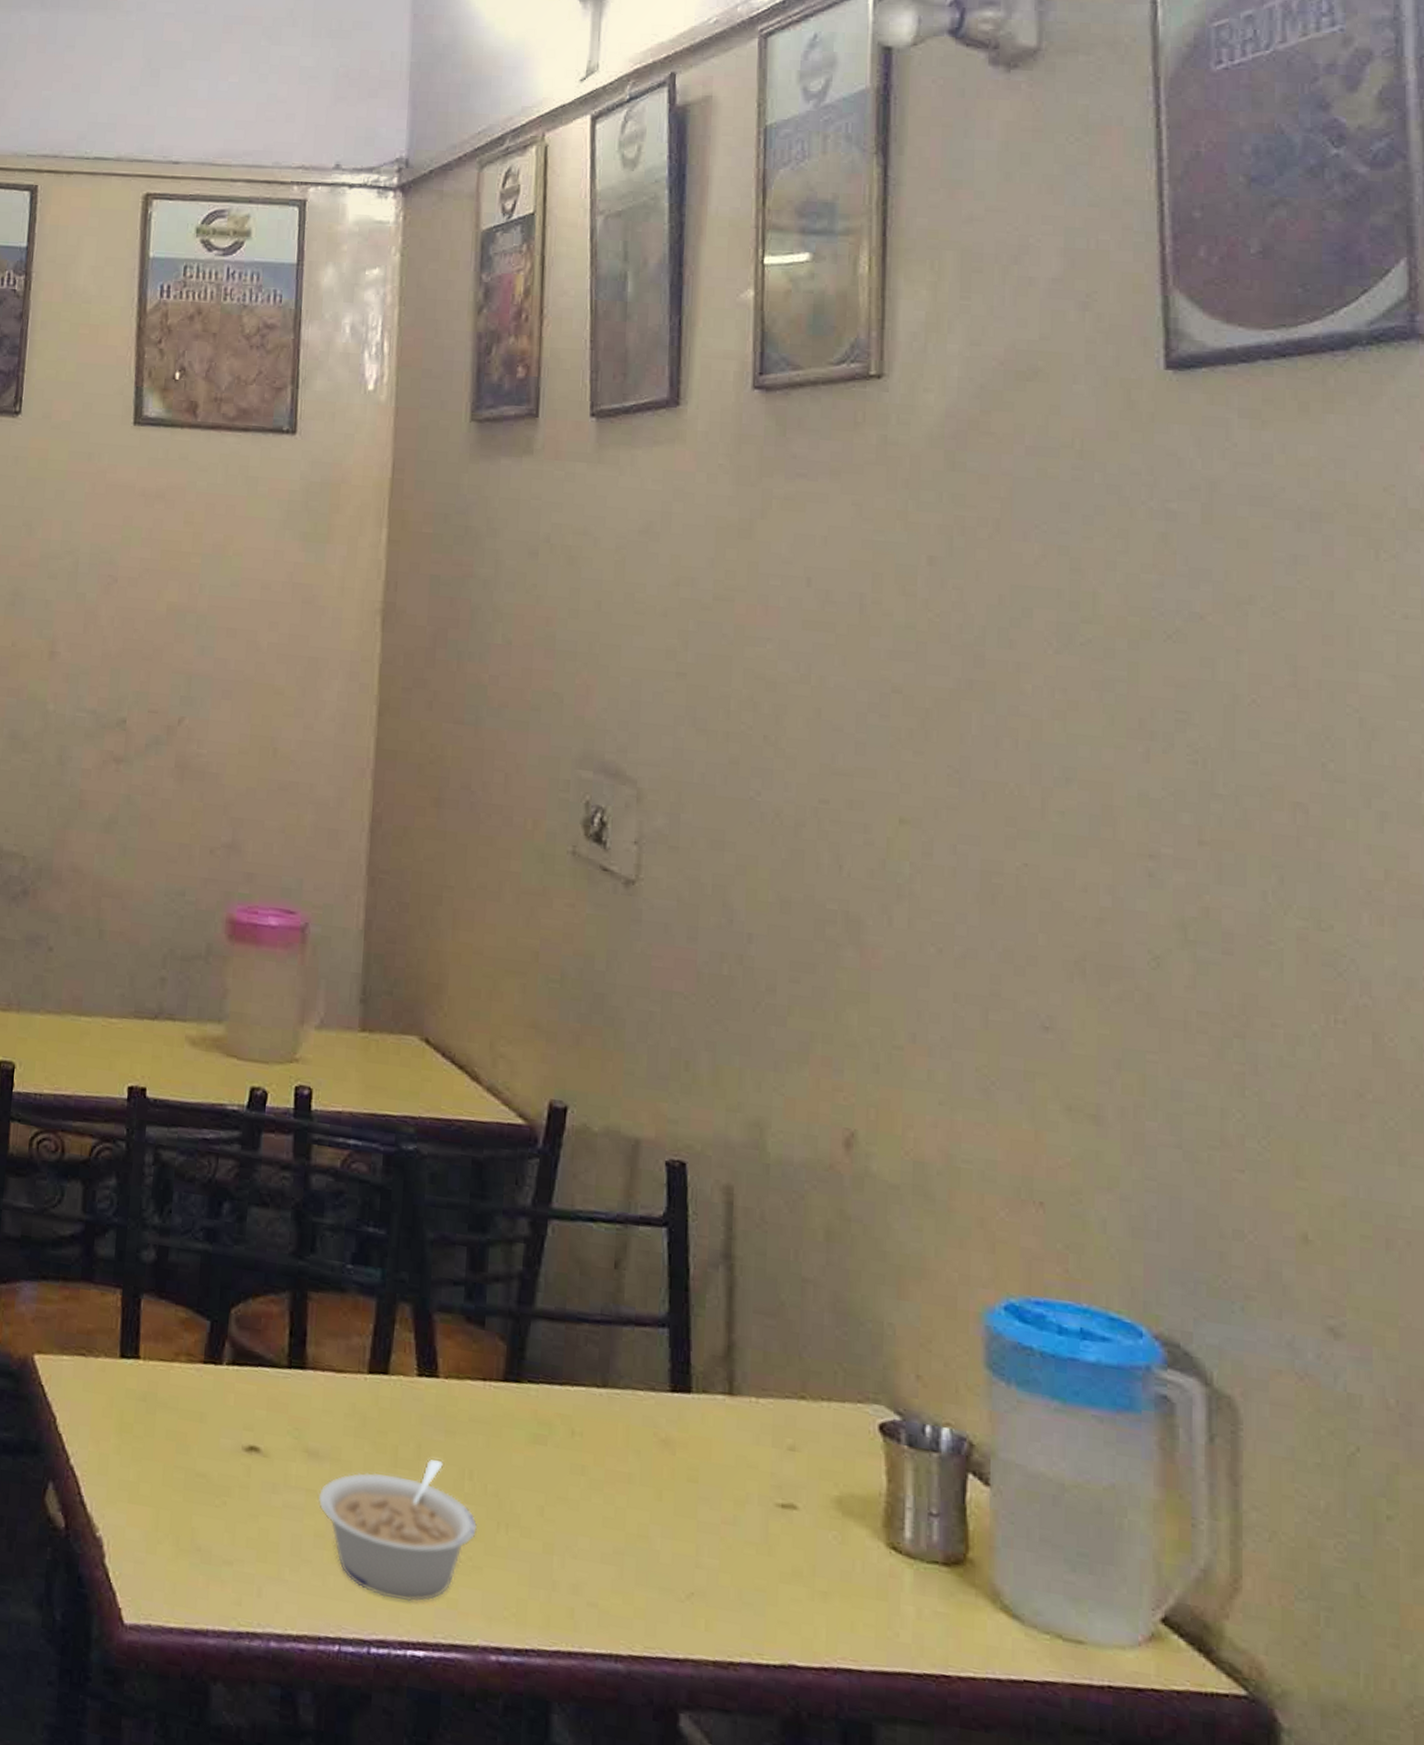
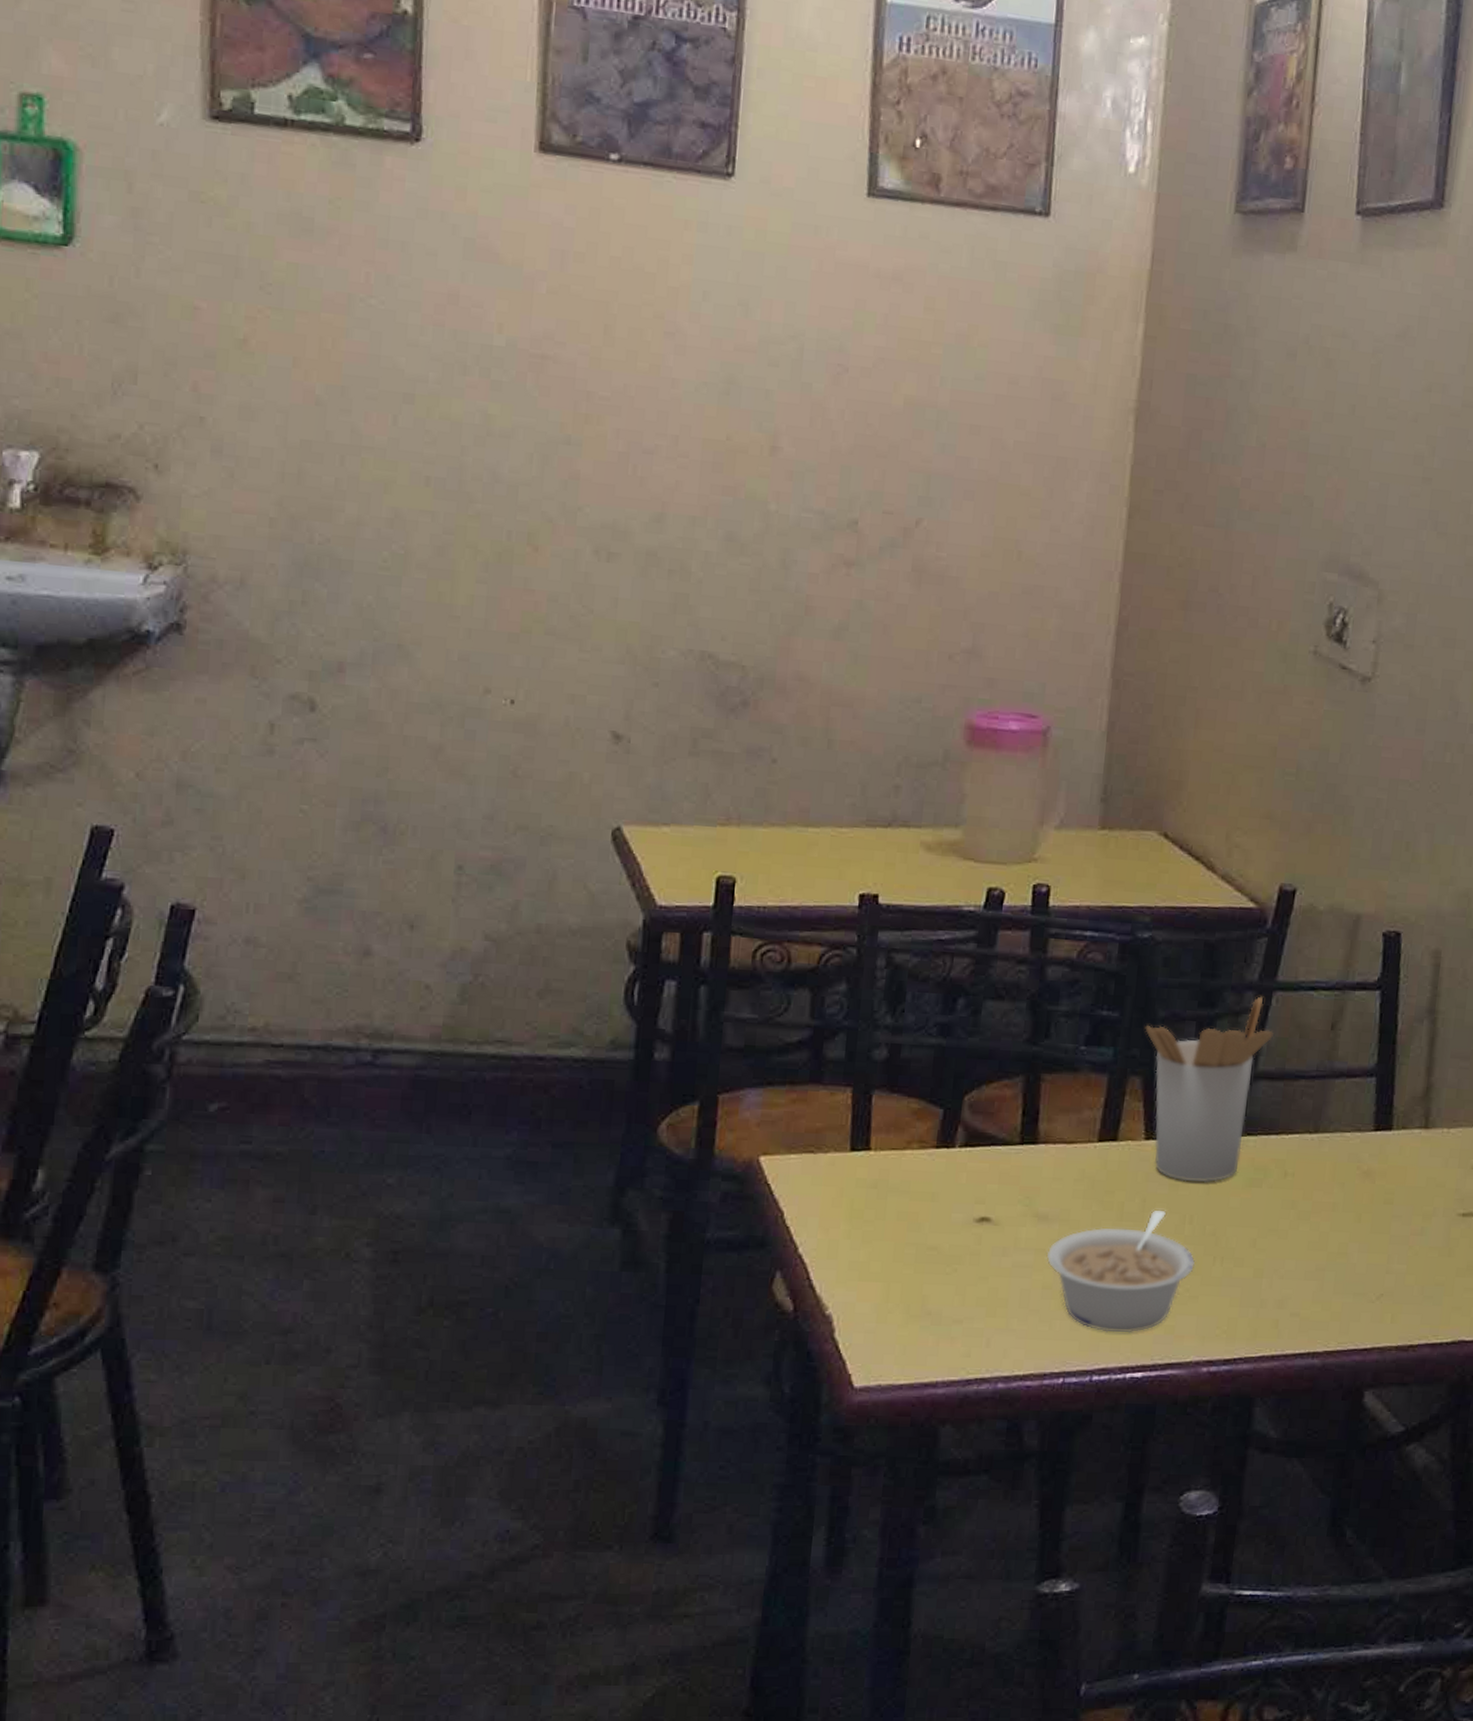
utensil holder: none [413,1224,551,1434] -> present [1145,996,1273,1183]

